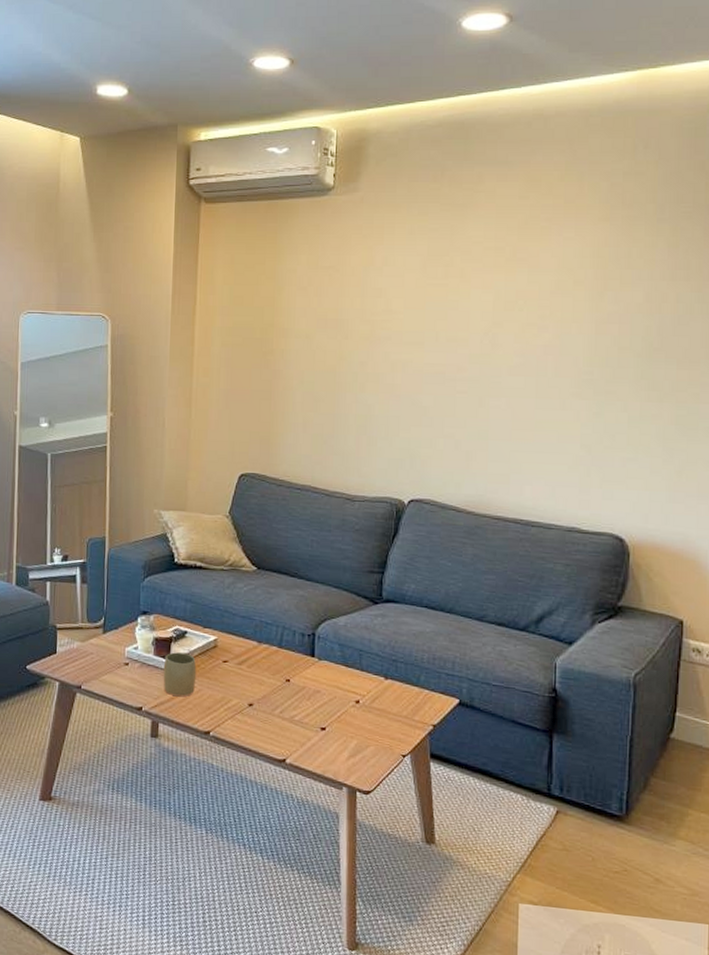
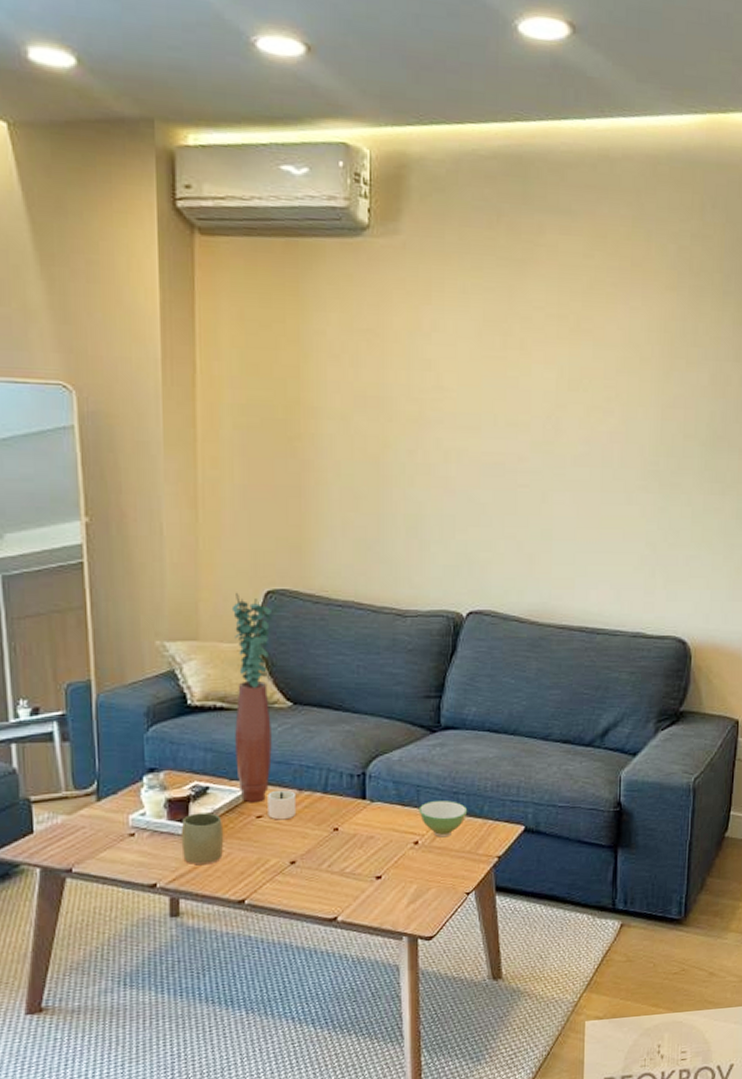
vase: none [209,474,243,649] -> present [231,592,272,803]
candle: none [232,640,256,667] -> present [267,789,297,820]
bowl: none [360,665,406,701] -> present [418,800,468,838]

